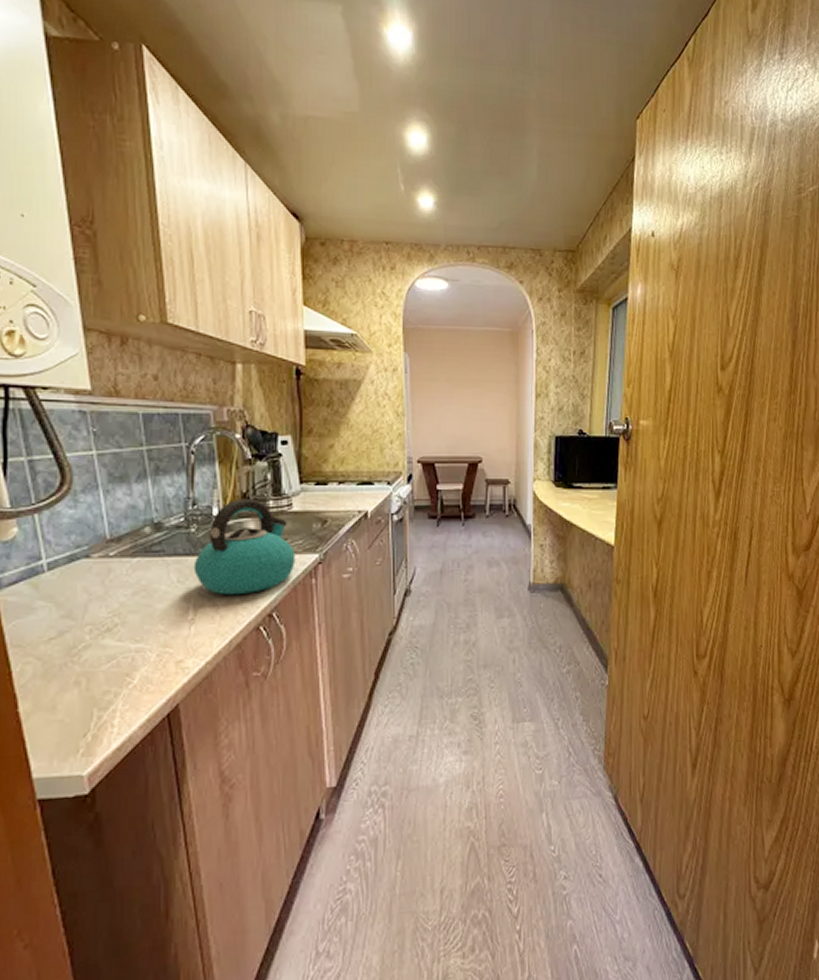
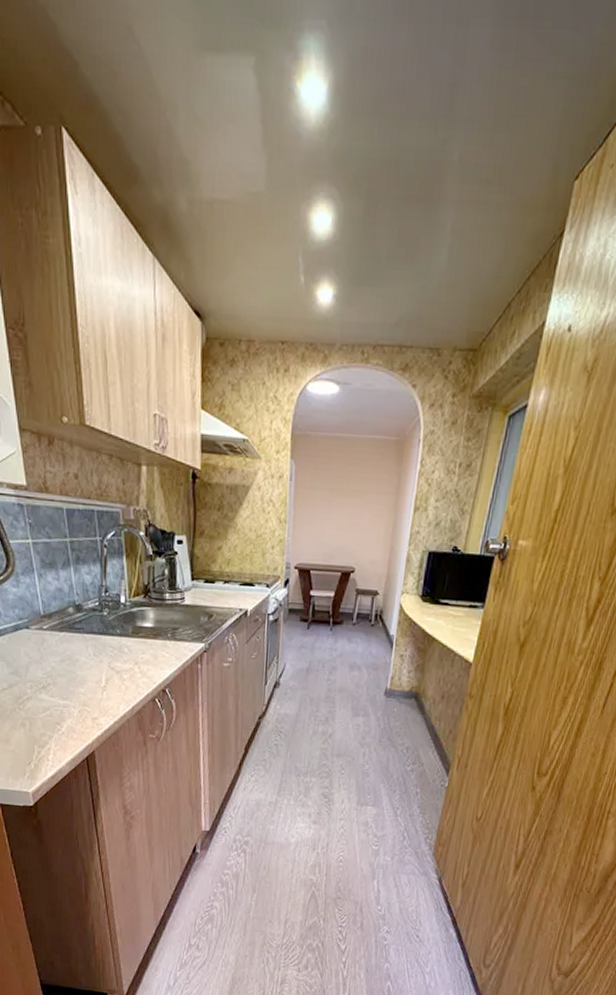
kettle: present [193,499,296,596] -> none [105,590,186,671]

